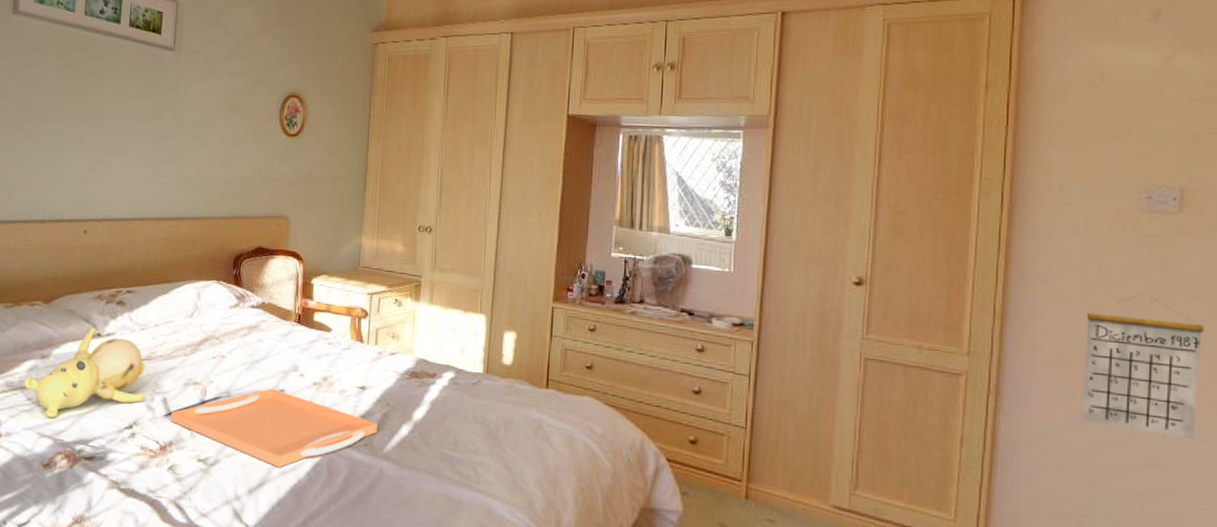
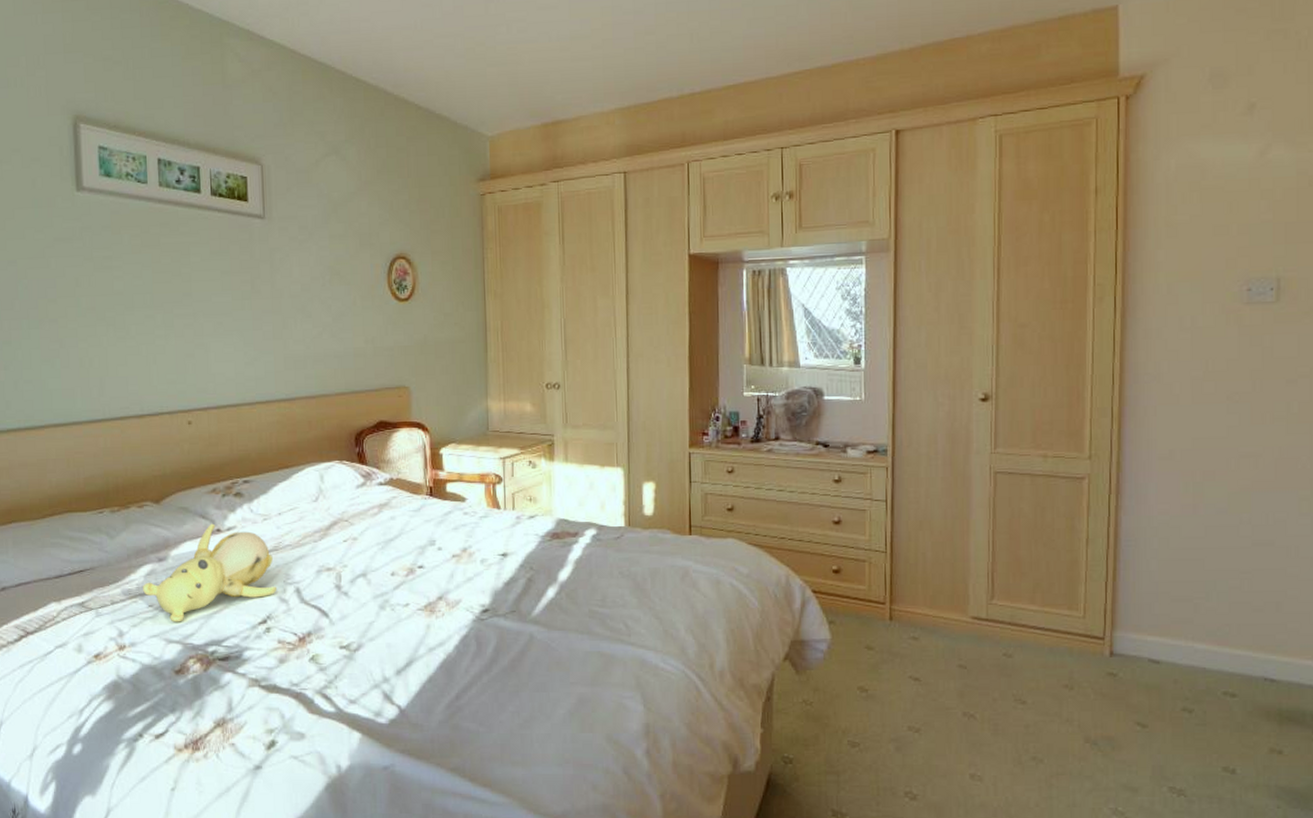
serving tray: present [171,389,378,468] -> none [306,566,523,645]
calendar: present [1081,292,1204,440] -> none [1194,382,1301,517]

